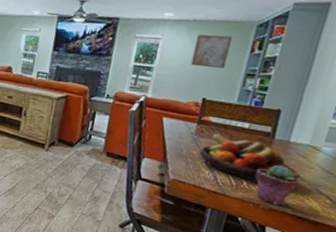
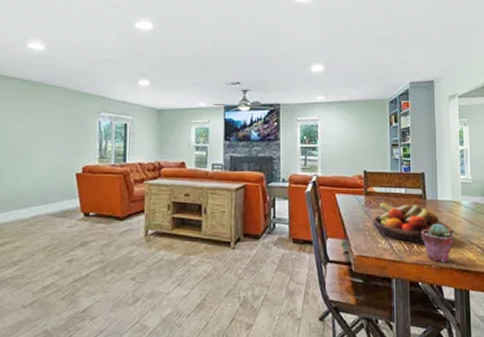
wall art: present [191,34,232,68] -> none [347,113,374,142]

